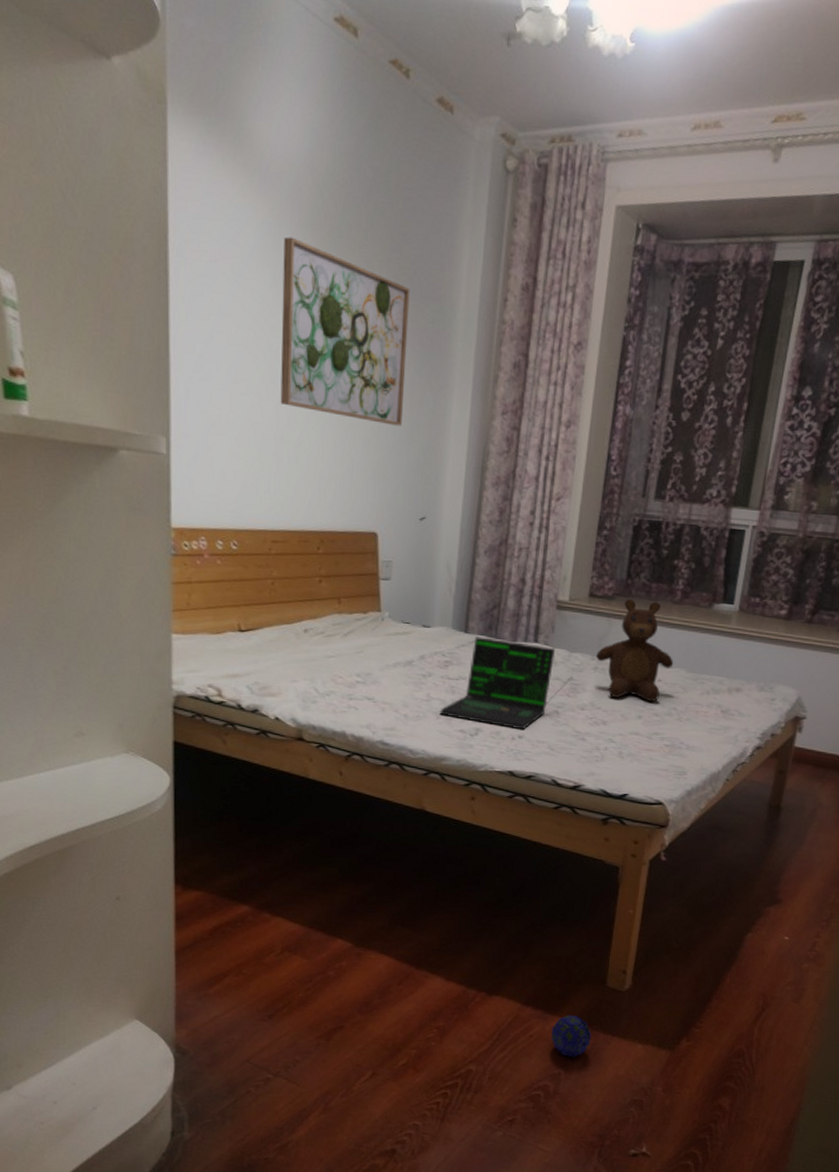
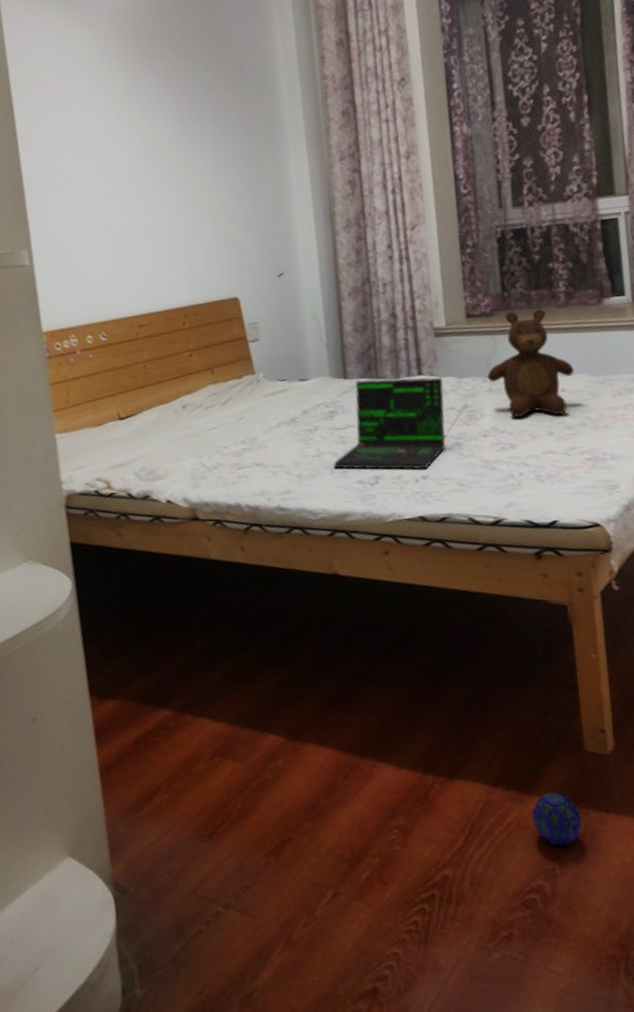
wall art: present [280,236,410,426] -> none [110,51,245,198]

